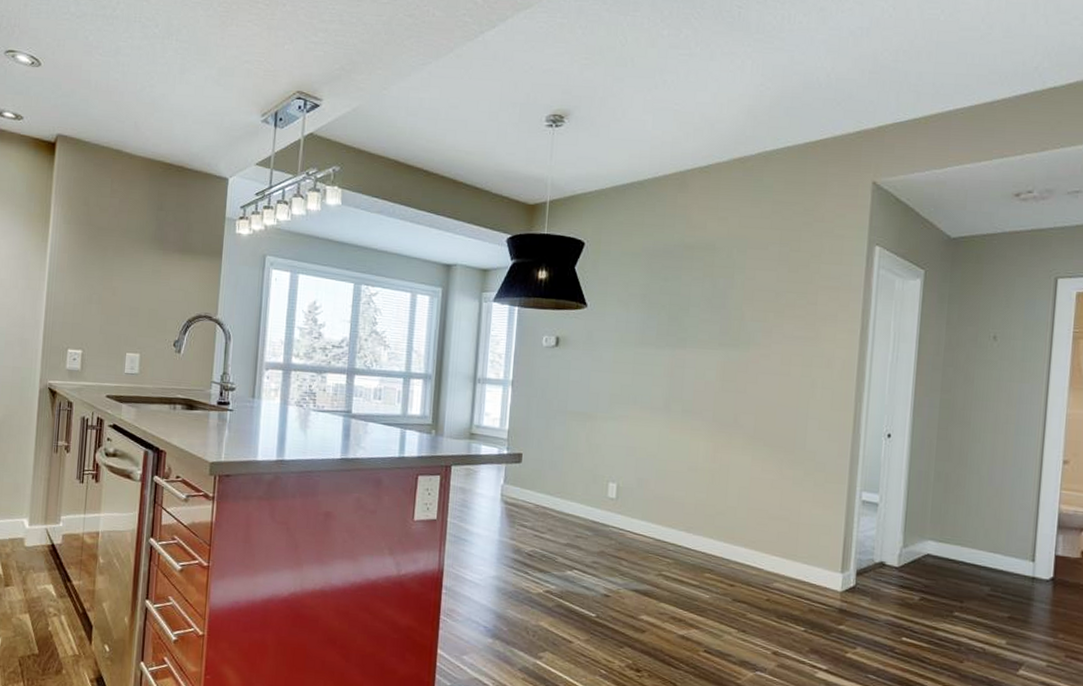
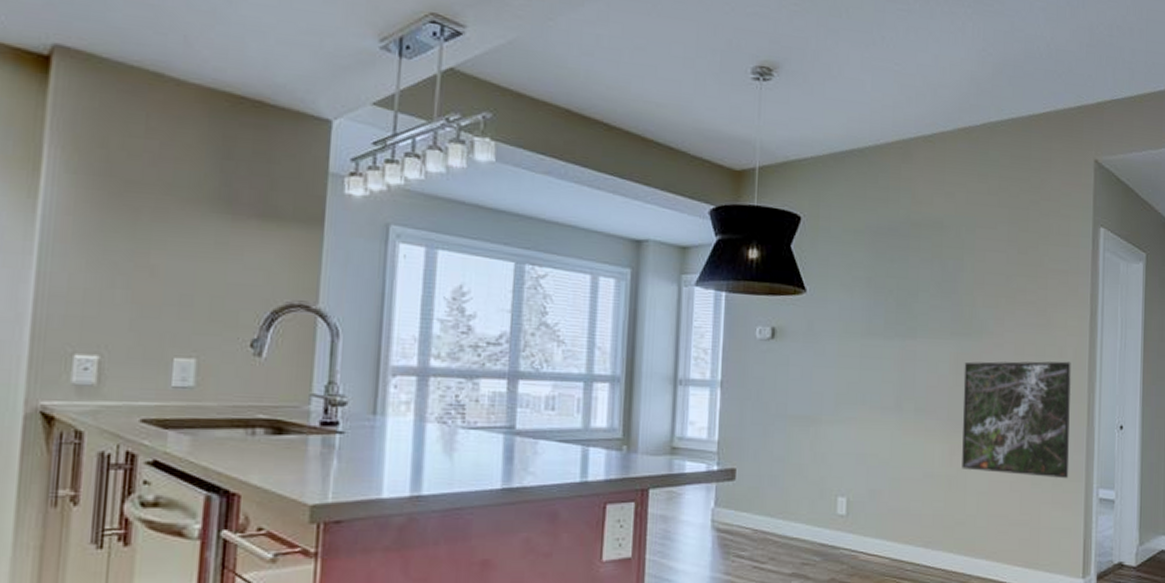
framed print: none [724,370,839,480] -> present [962,361,1071,478]

